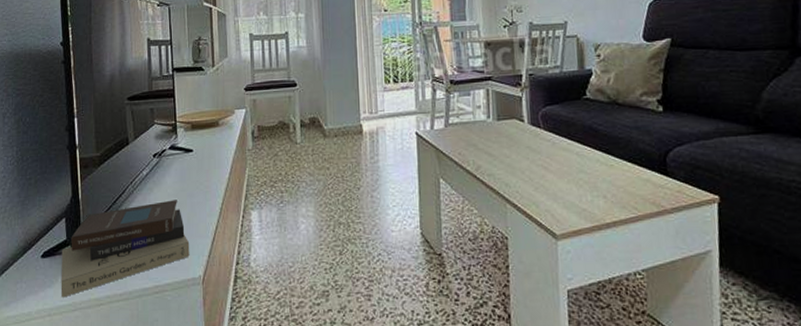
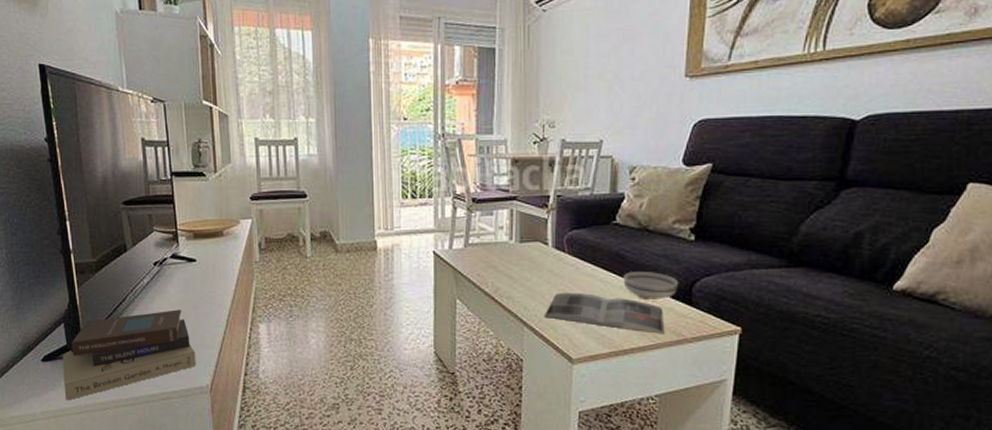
magazine: none [525,167,645,207] -> present [544,293,665,335]
bowl: none [598,144,653,173] -> present [623,272,679,301]

